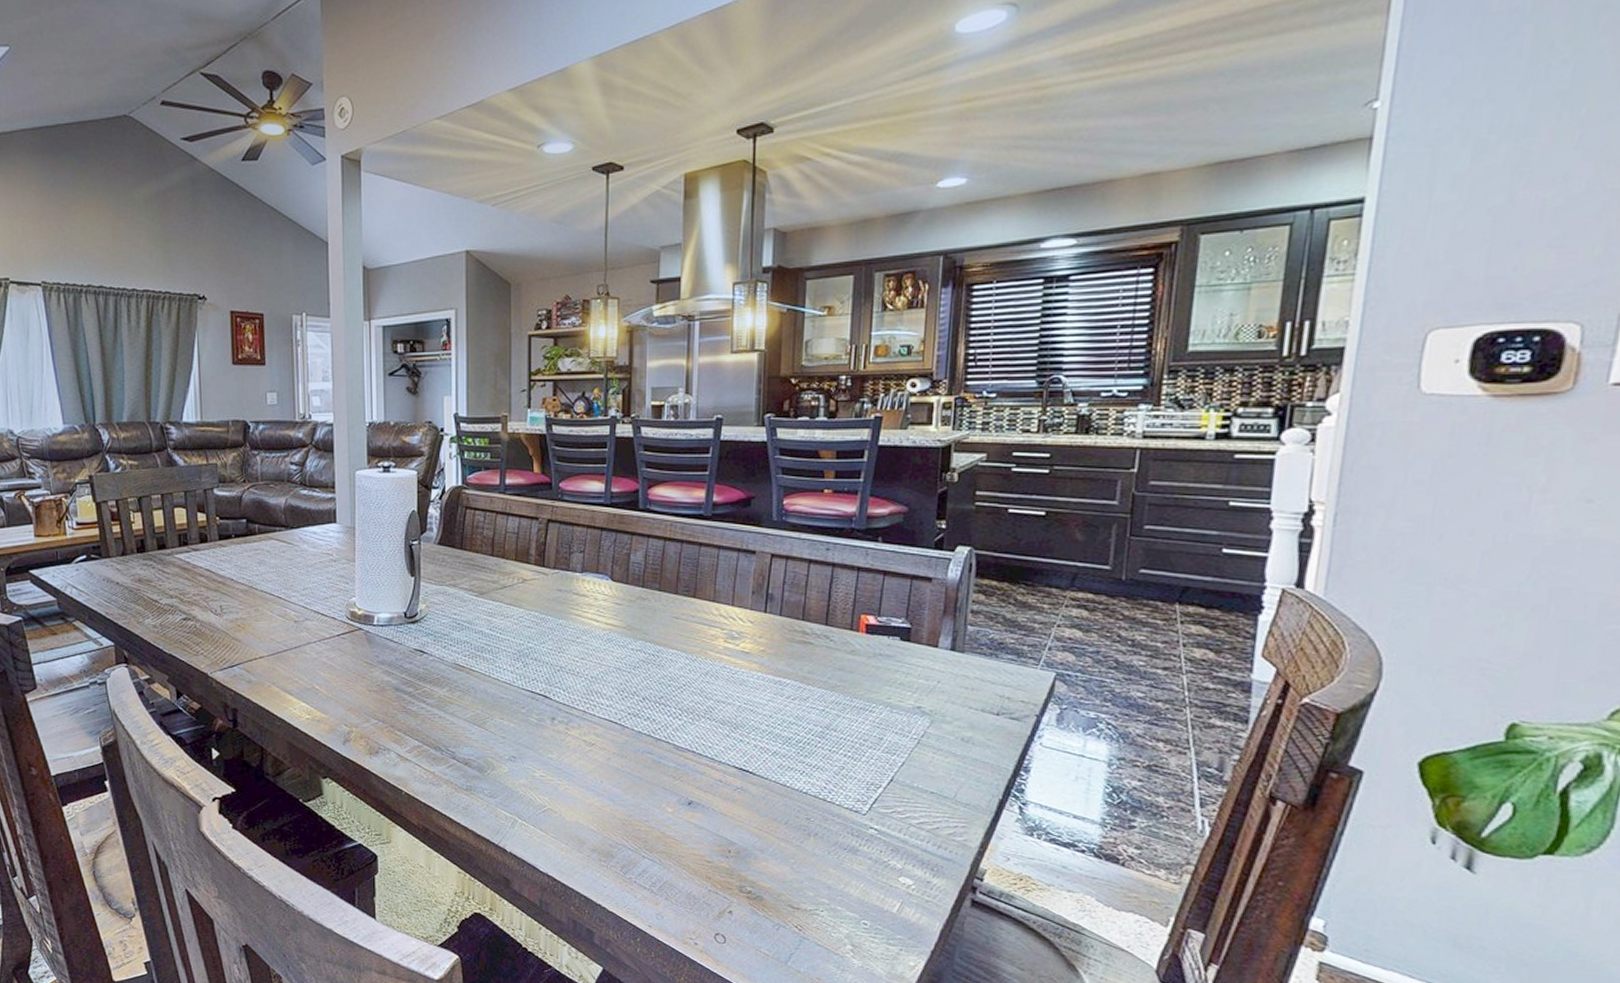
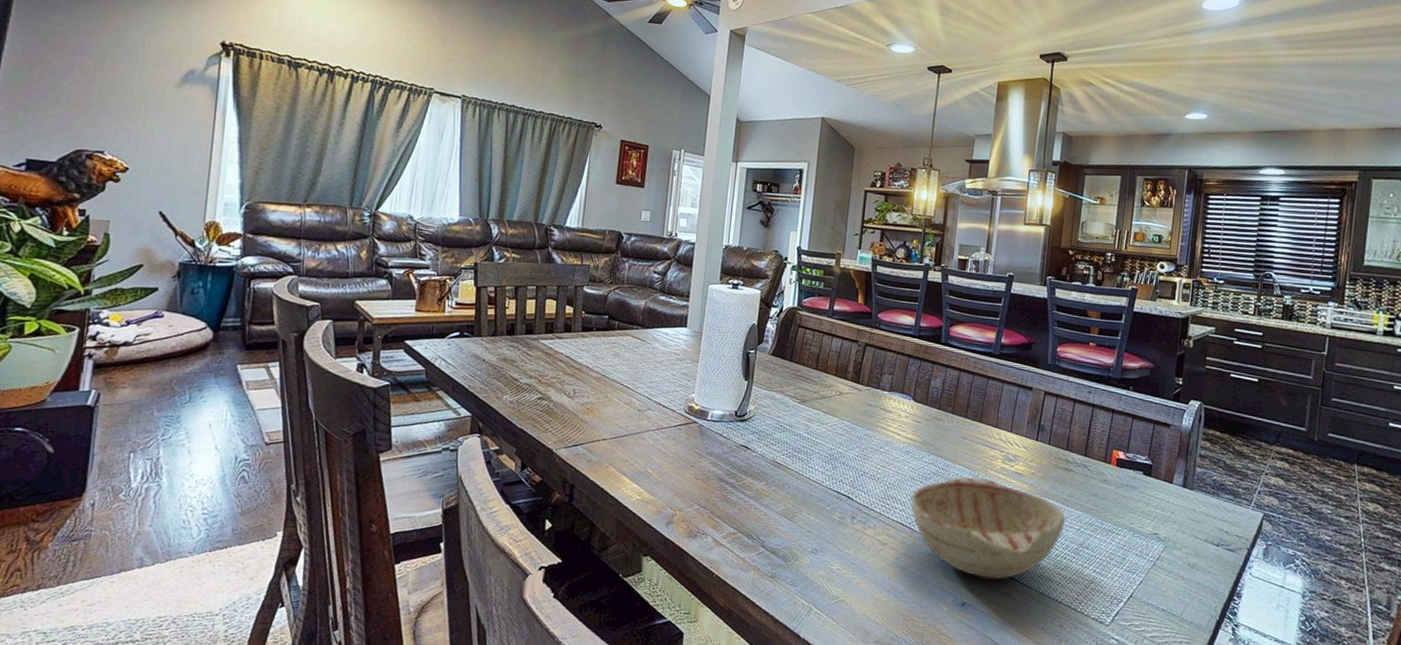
decorative bowl: none [617,661,806,773] -> present [909,476,1065,580]

